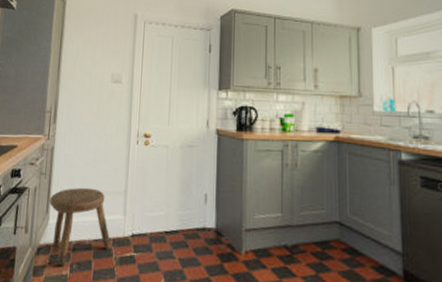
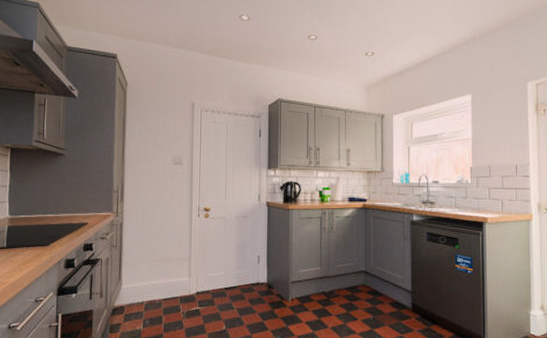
stool: present [49,187,111,267] -> none [121,256,179,323]

